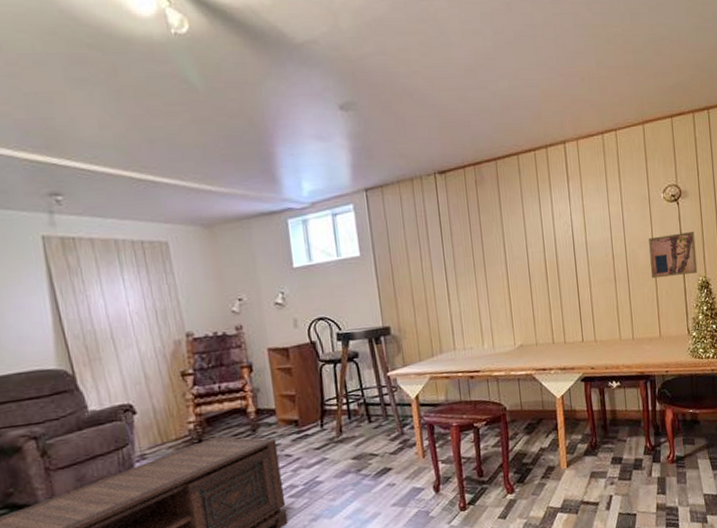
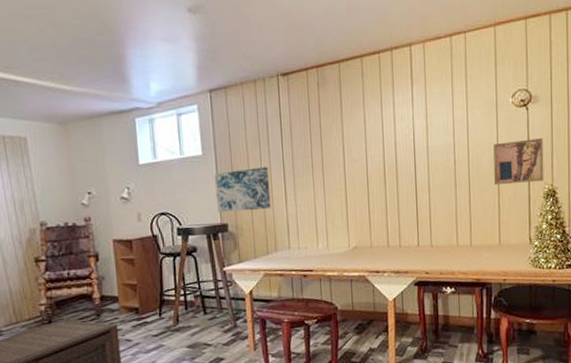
wall art: none [373,266,434,316] -> present [214,167,271,213]

